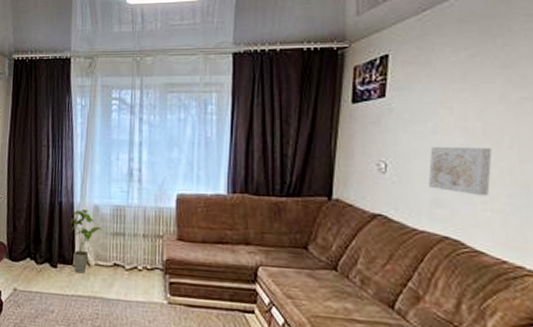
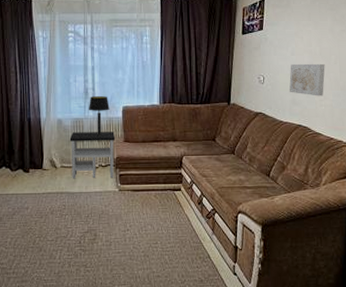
house plant: present [70,209,103,274] -> none [38,123,66,175]
side table: none [107,223,166,286] -> present [69,132,116,179]
table lamp: none [132,179,160,231] -> present [88,96,110,137]

